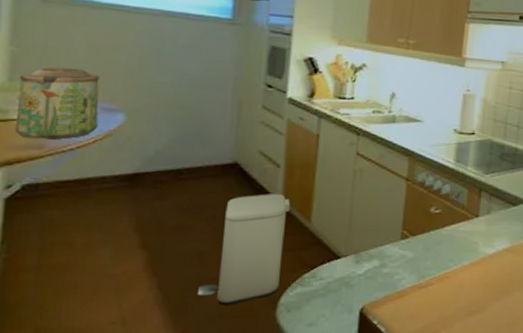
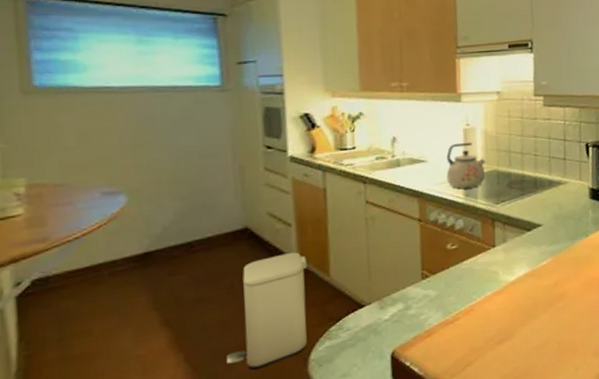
canister: present [15,67,100,140] -> none [11,156,100,234]
kettle: none [439,107,481,155] -> present [446,142,486,189]

